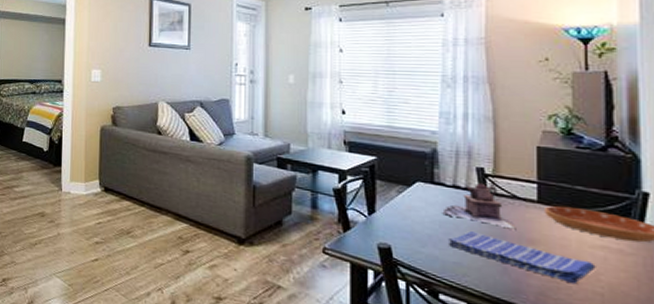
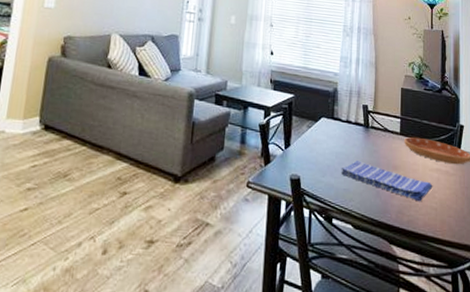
teapot: present [442,182,516,230] -> none [338,118,386,158]

